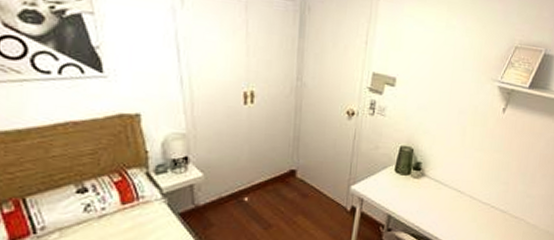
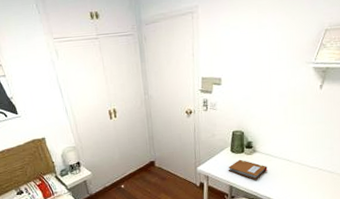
notebook: none [388,182,435,211] -> present [228,159,268,180]

